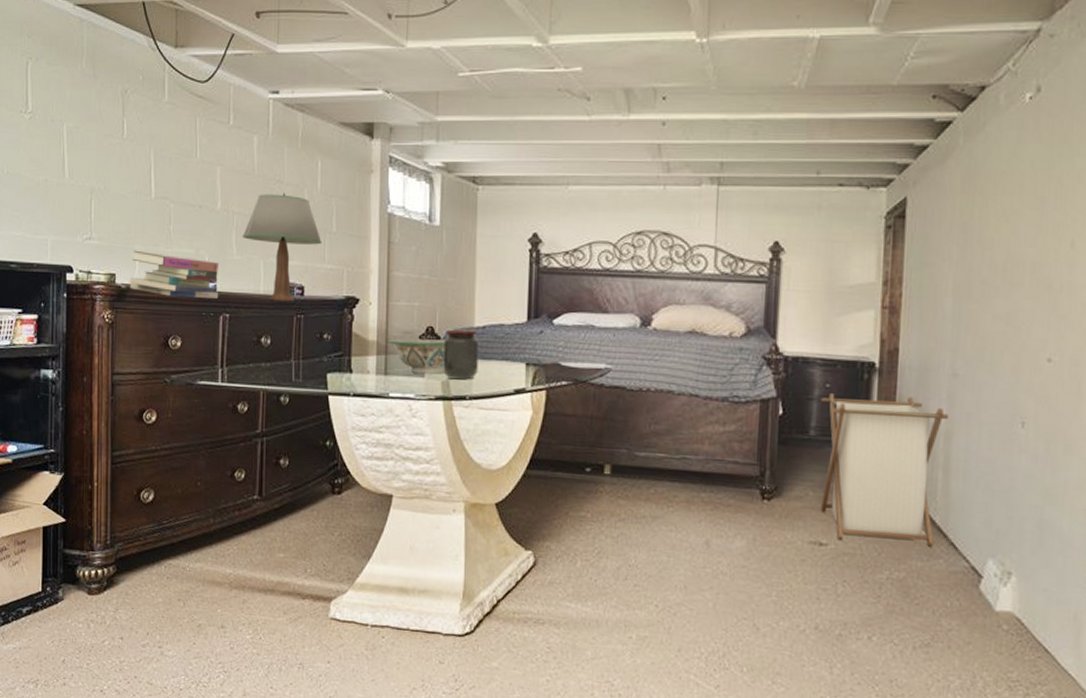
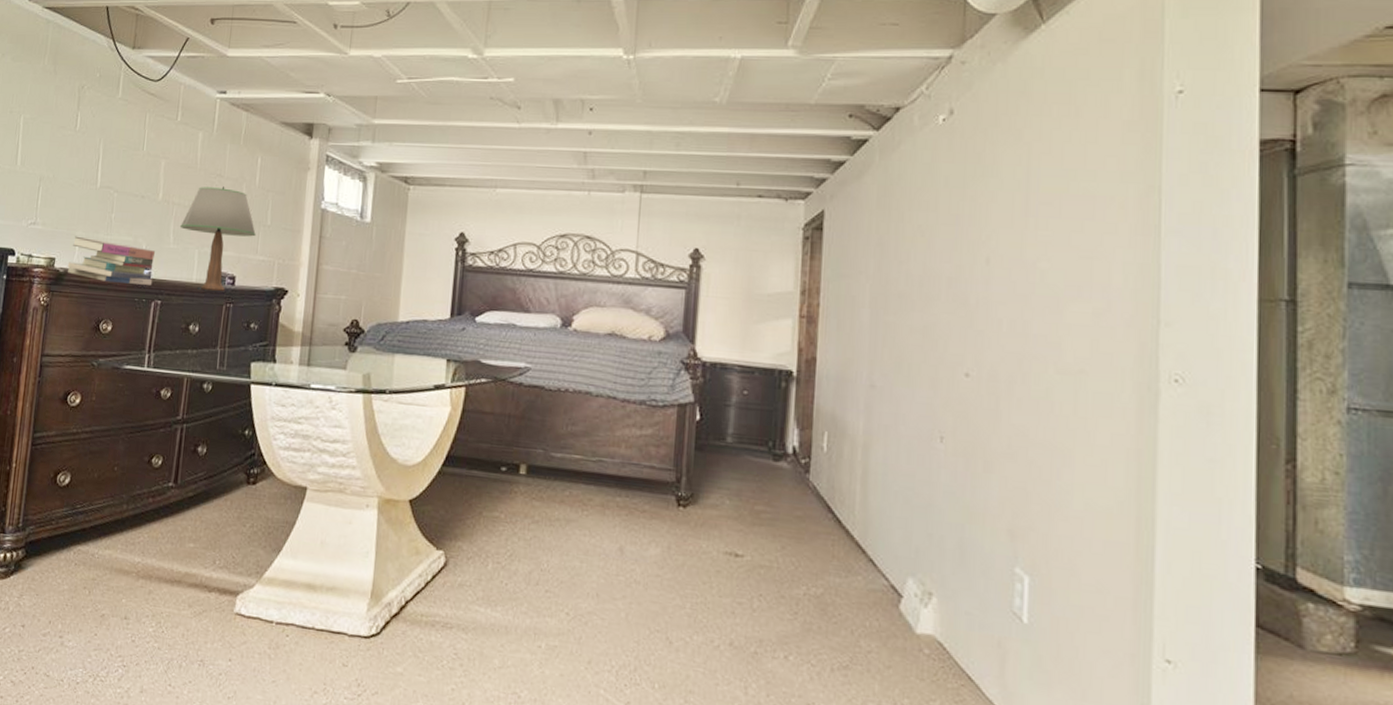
decorative bowl: present [387,338,446,374] -> none [312,330,369,367]
jar: present [443,329,479,380] -> none [365,323,402,374]
laundry basket: present [821,393,949,547] -> none [737,400,867,563]

